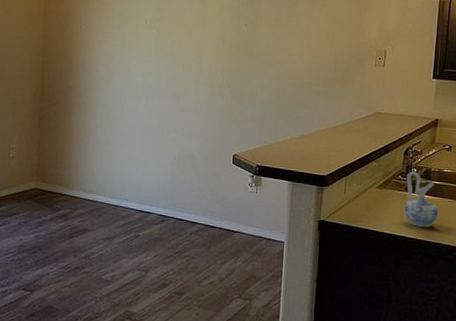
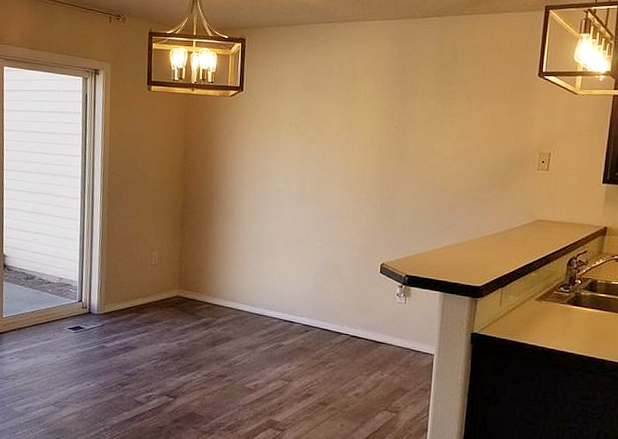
ceramic pitcher: present [404,171,438,227] -> none [565,283,603,343]

